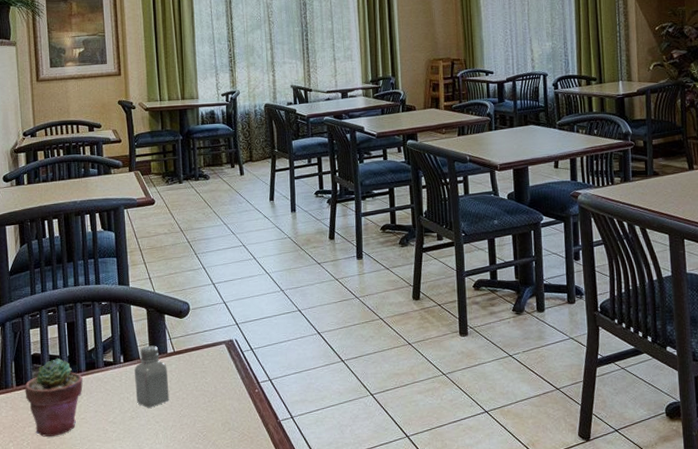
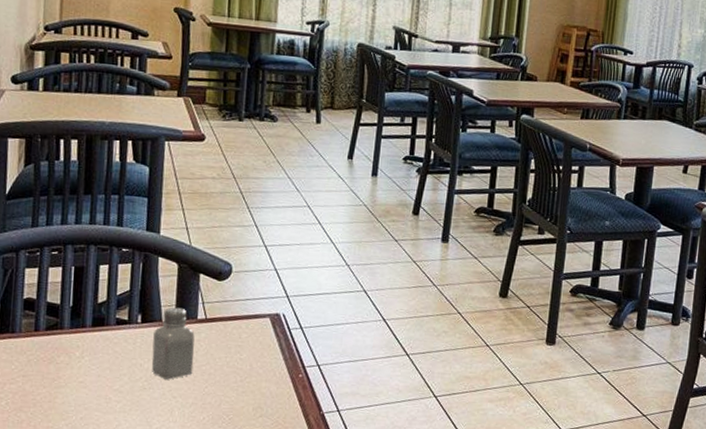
potted succulent: present [25,358,83,437] -> none [10,306,87,399]

